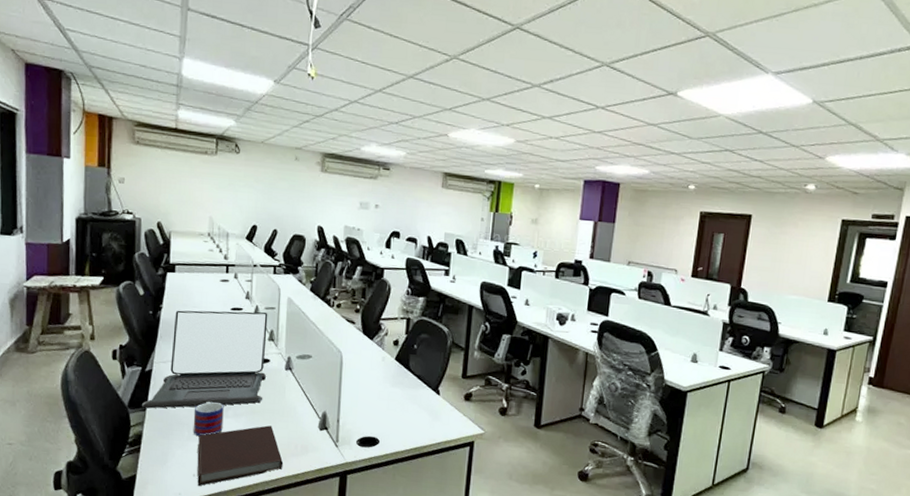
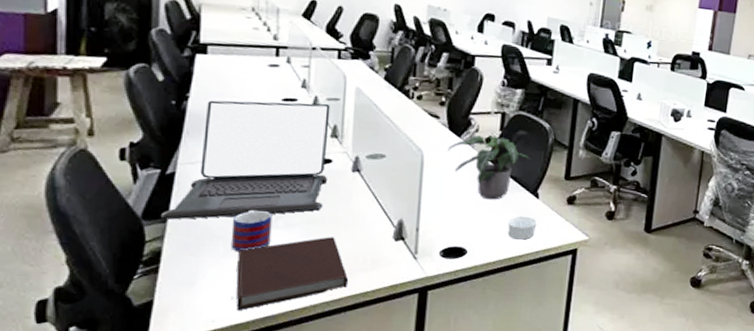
potted plant: none [361,338,433,396] -> present [447,135,532,200]
ramekin: none [413,410,439,432] -> present [507,215,538,240]

